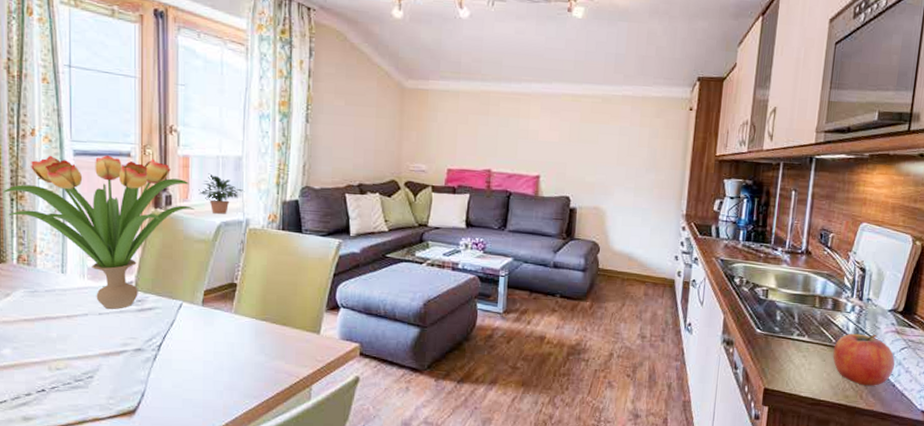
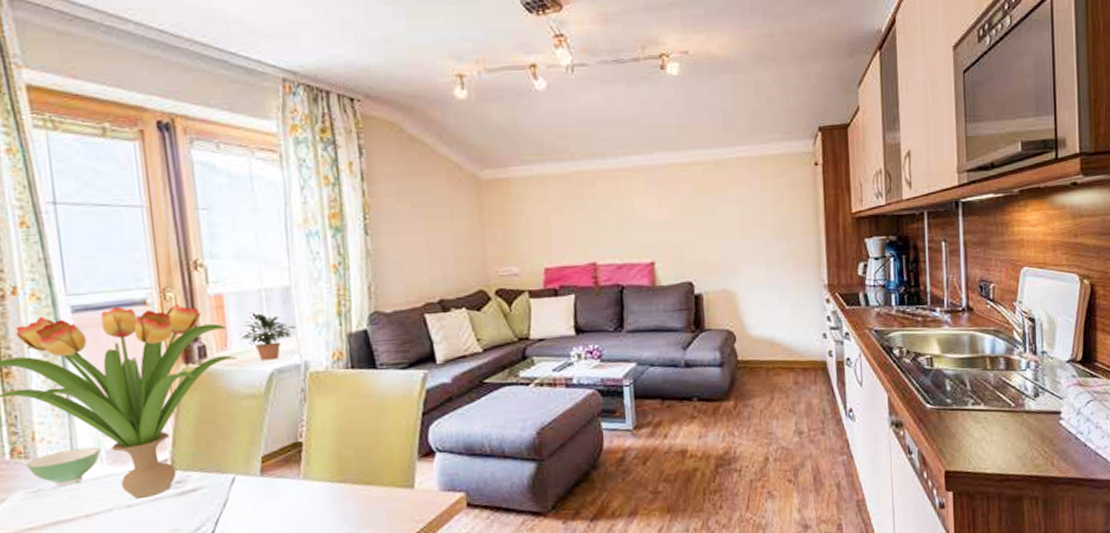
bowl: none [27,262,84,291] -> present [25,446,101,487]
fruit: present [832,333,895,386] -> none [1014,390,1082,451]

